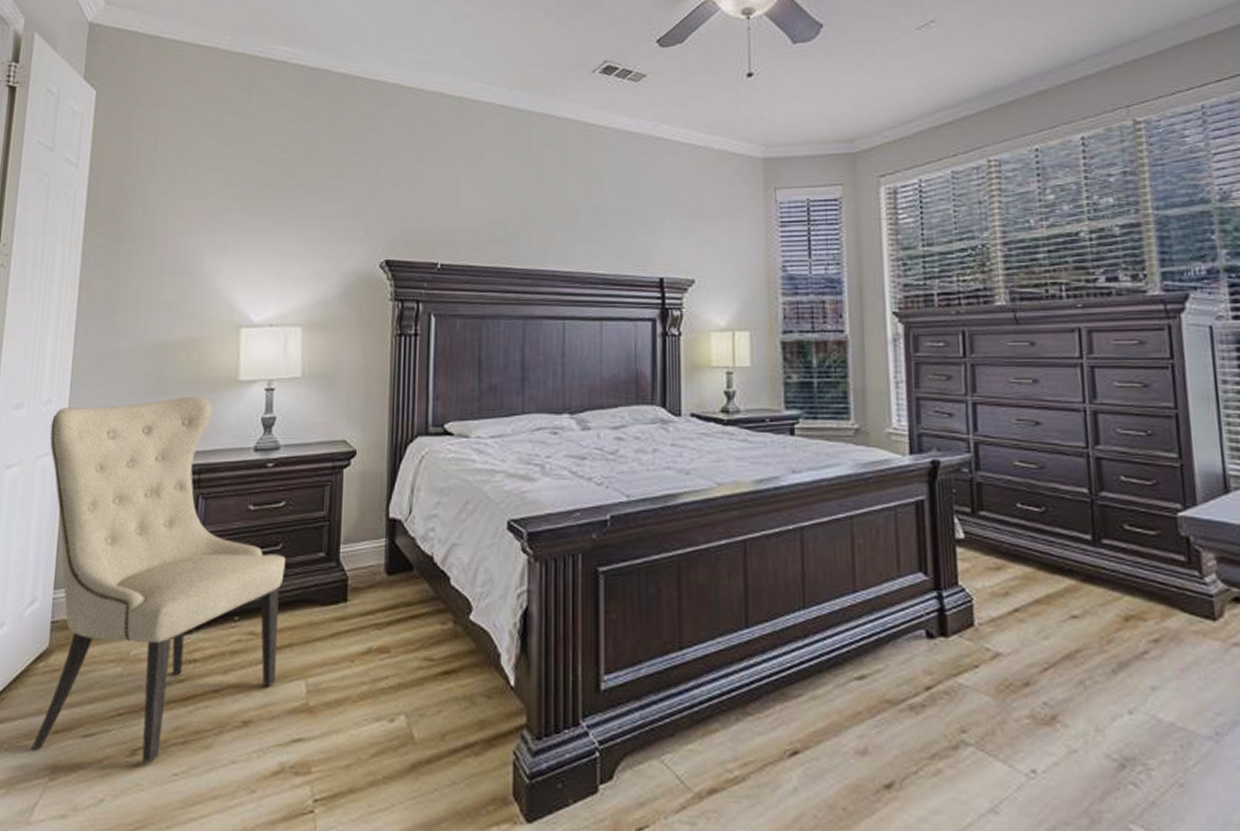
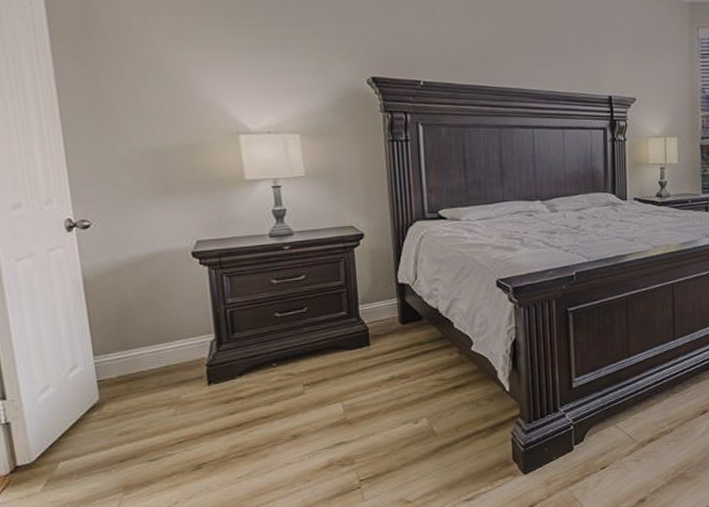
chair: present [30,396,285,764] -> none [56,193,317,475]

